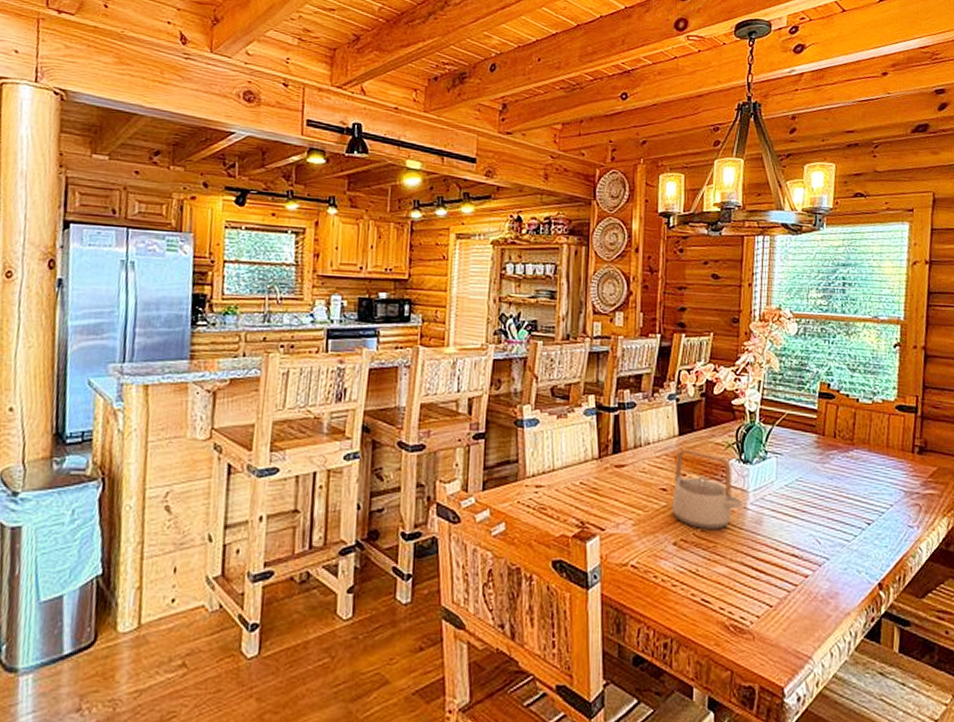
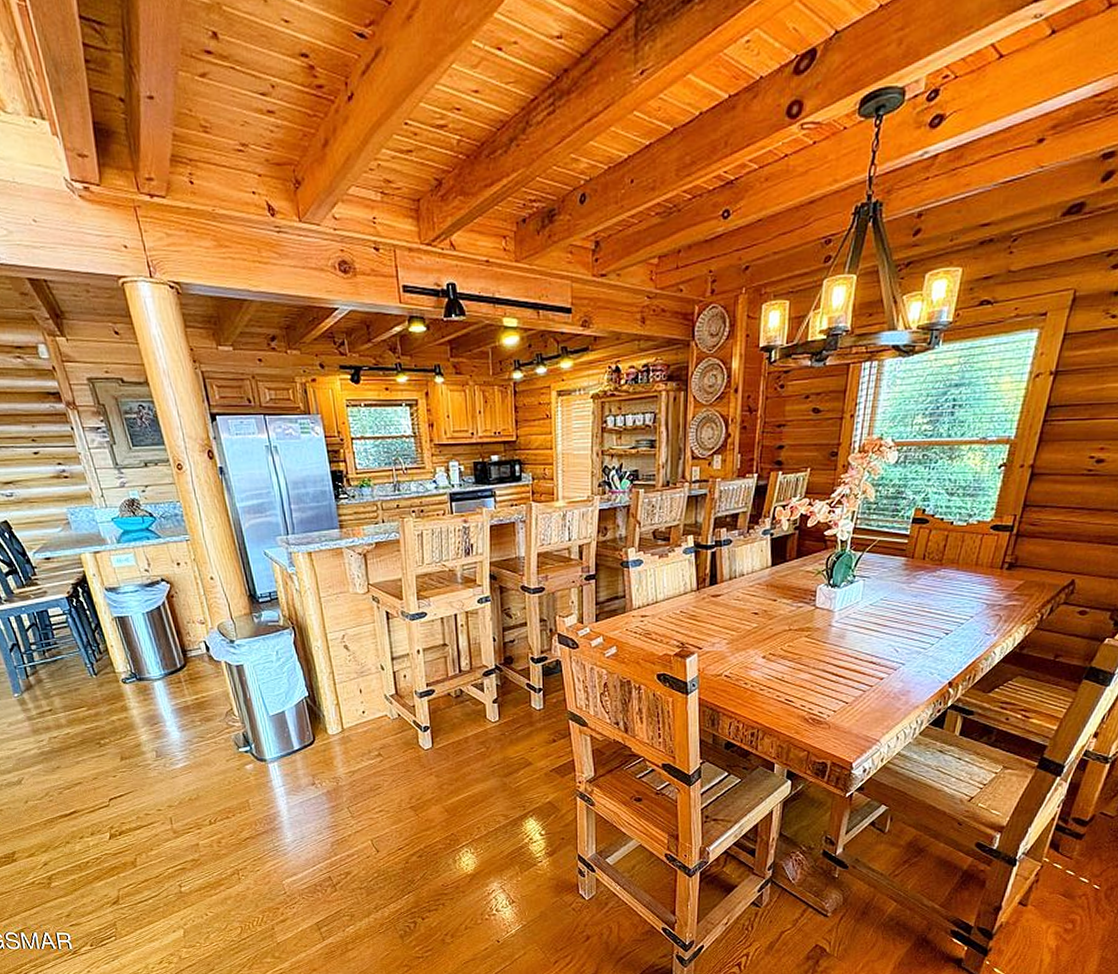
teapot: present [672,449,742,529] -> none [762,578,828,644]

